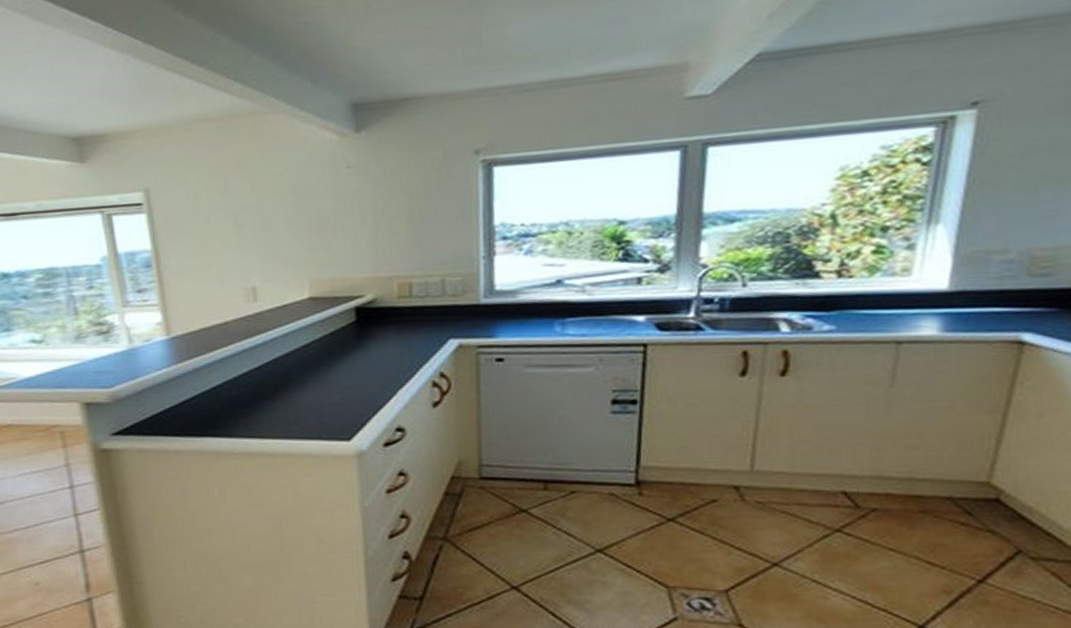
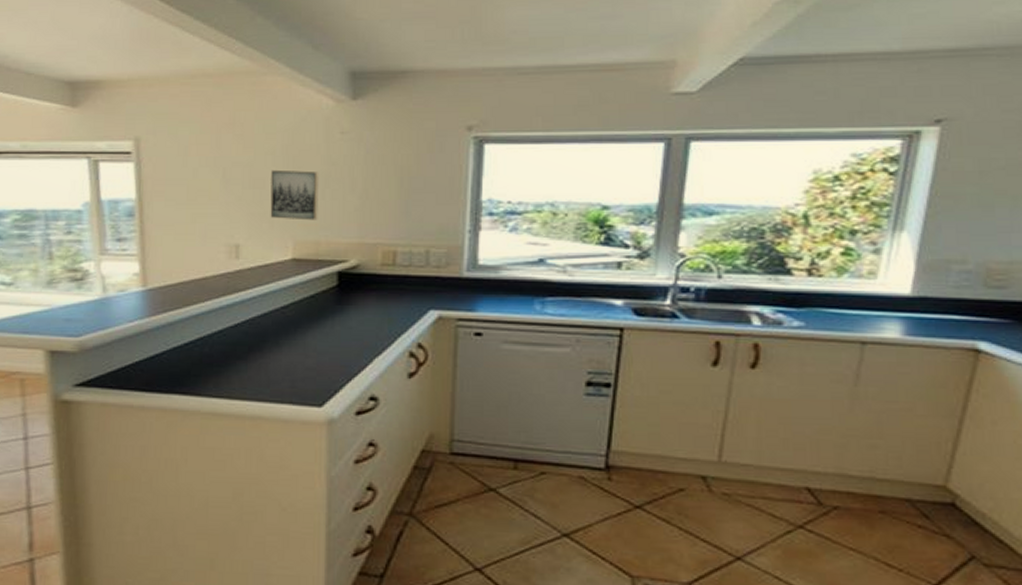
wall art: none [281,208,331,259] -> present [270,169,319,221]

